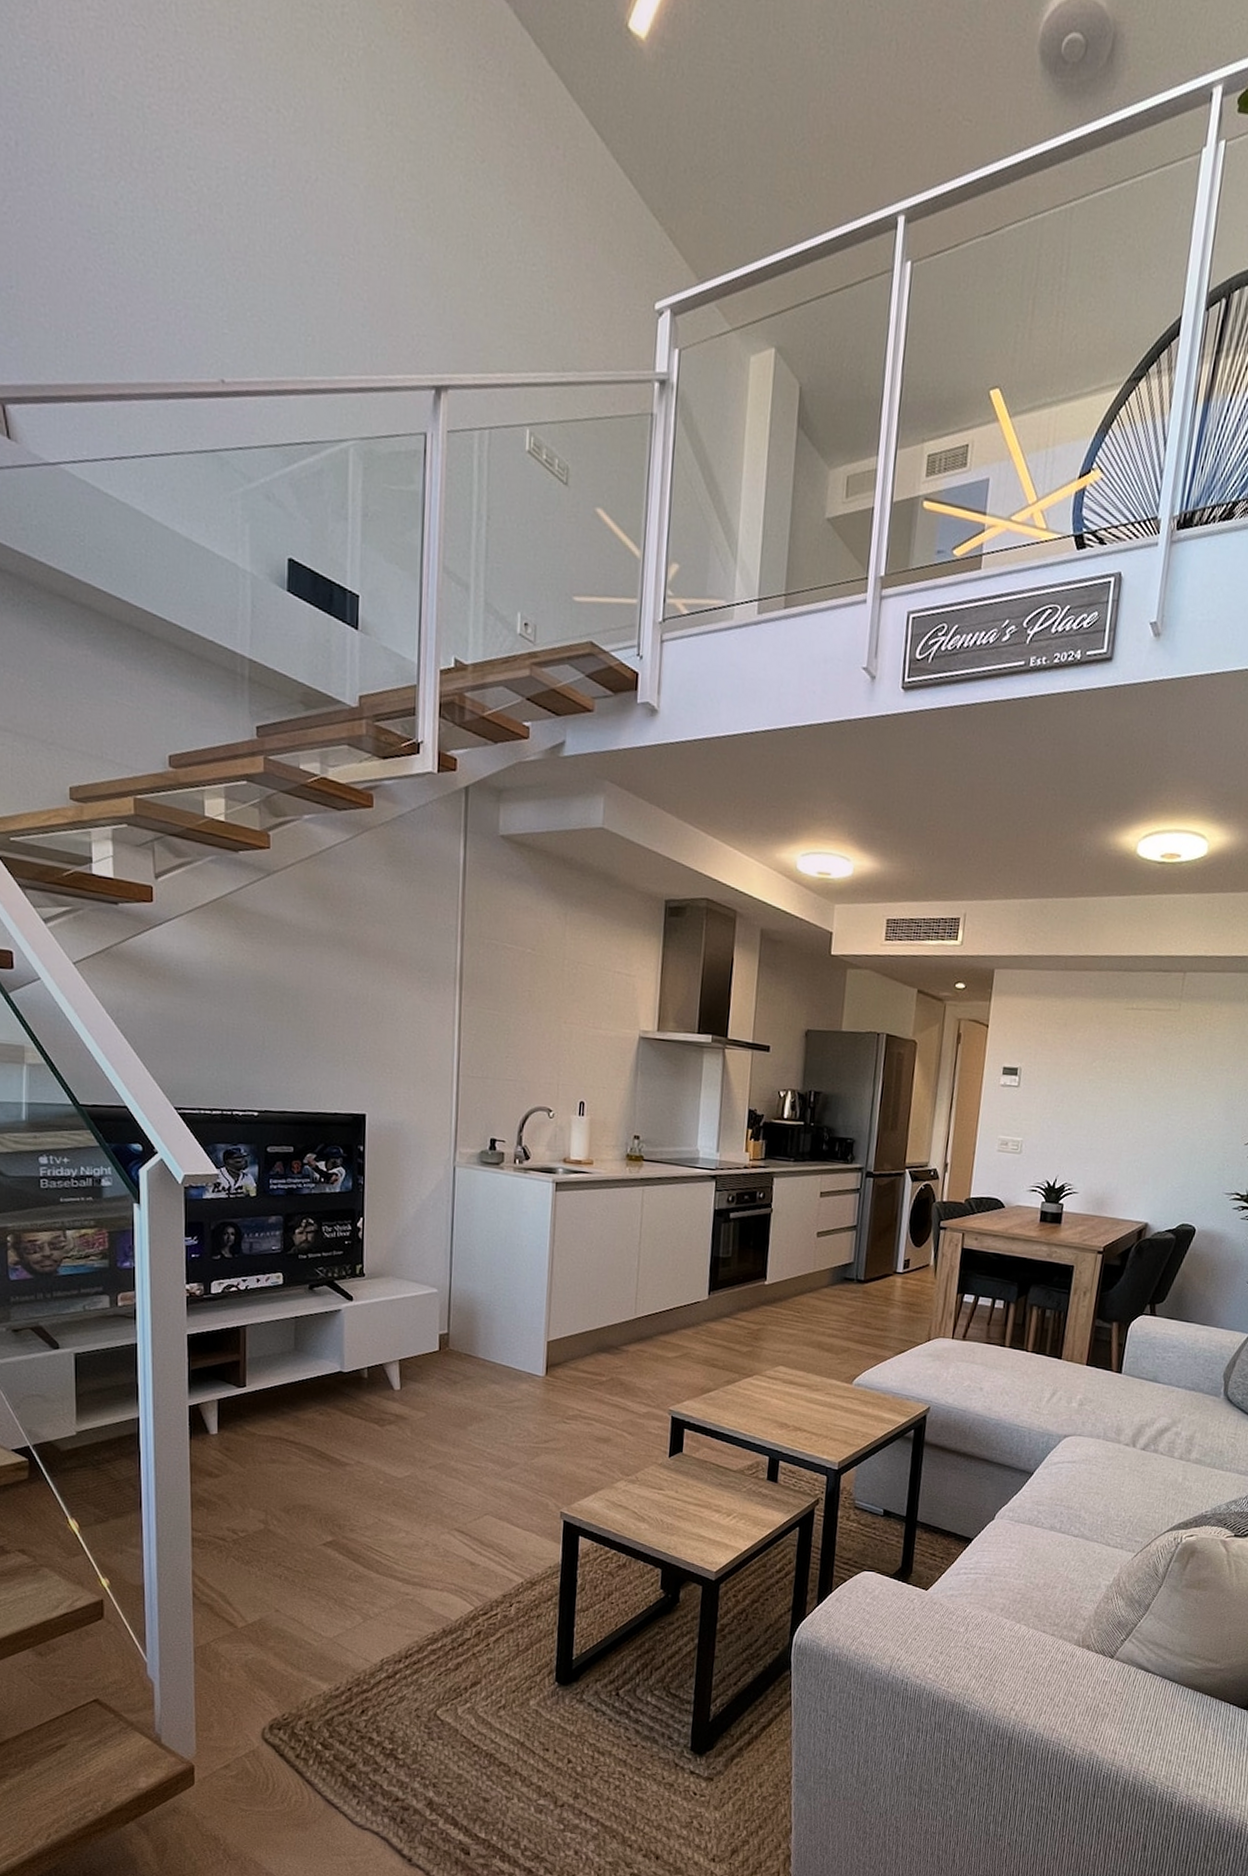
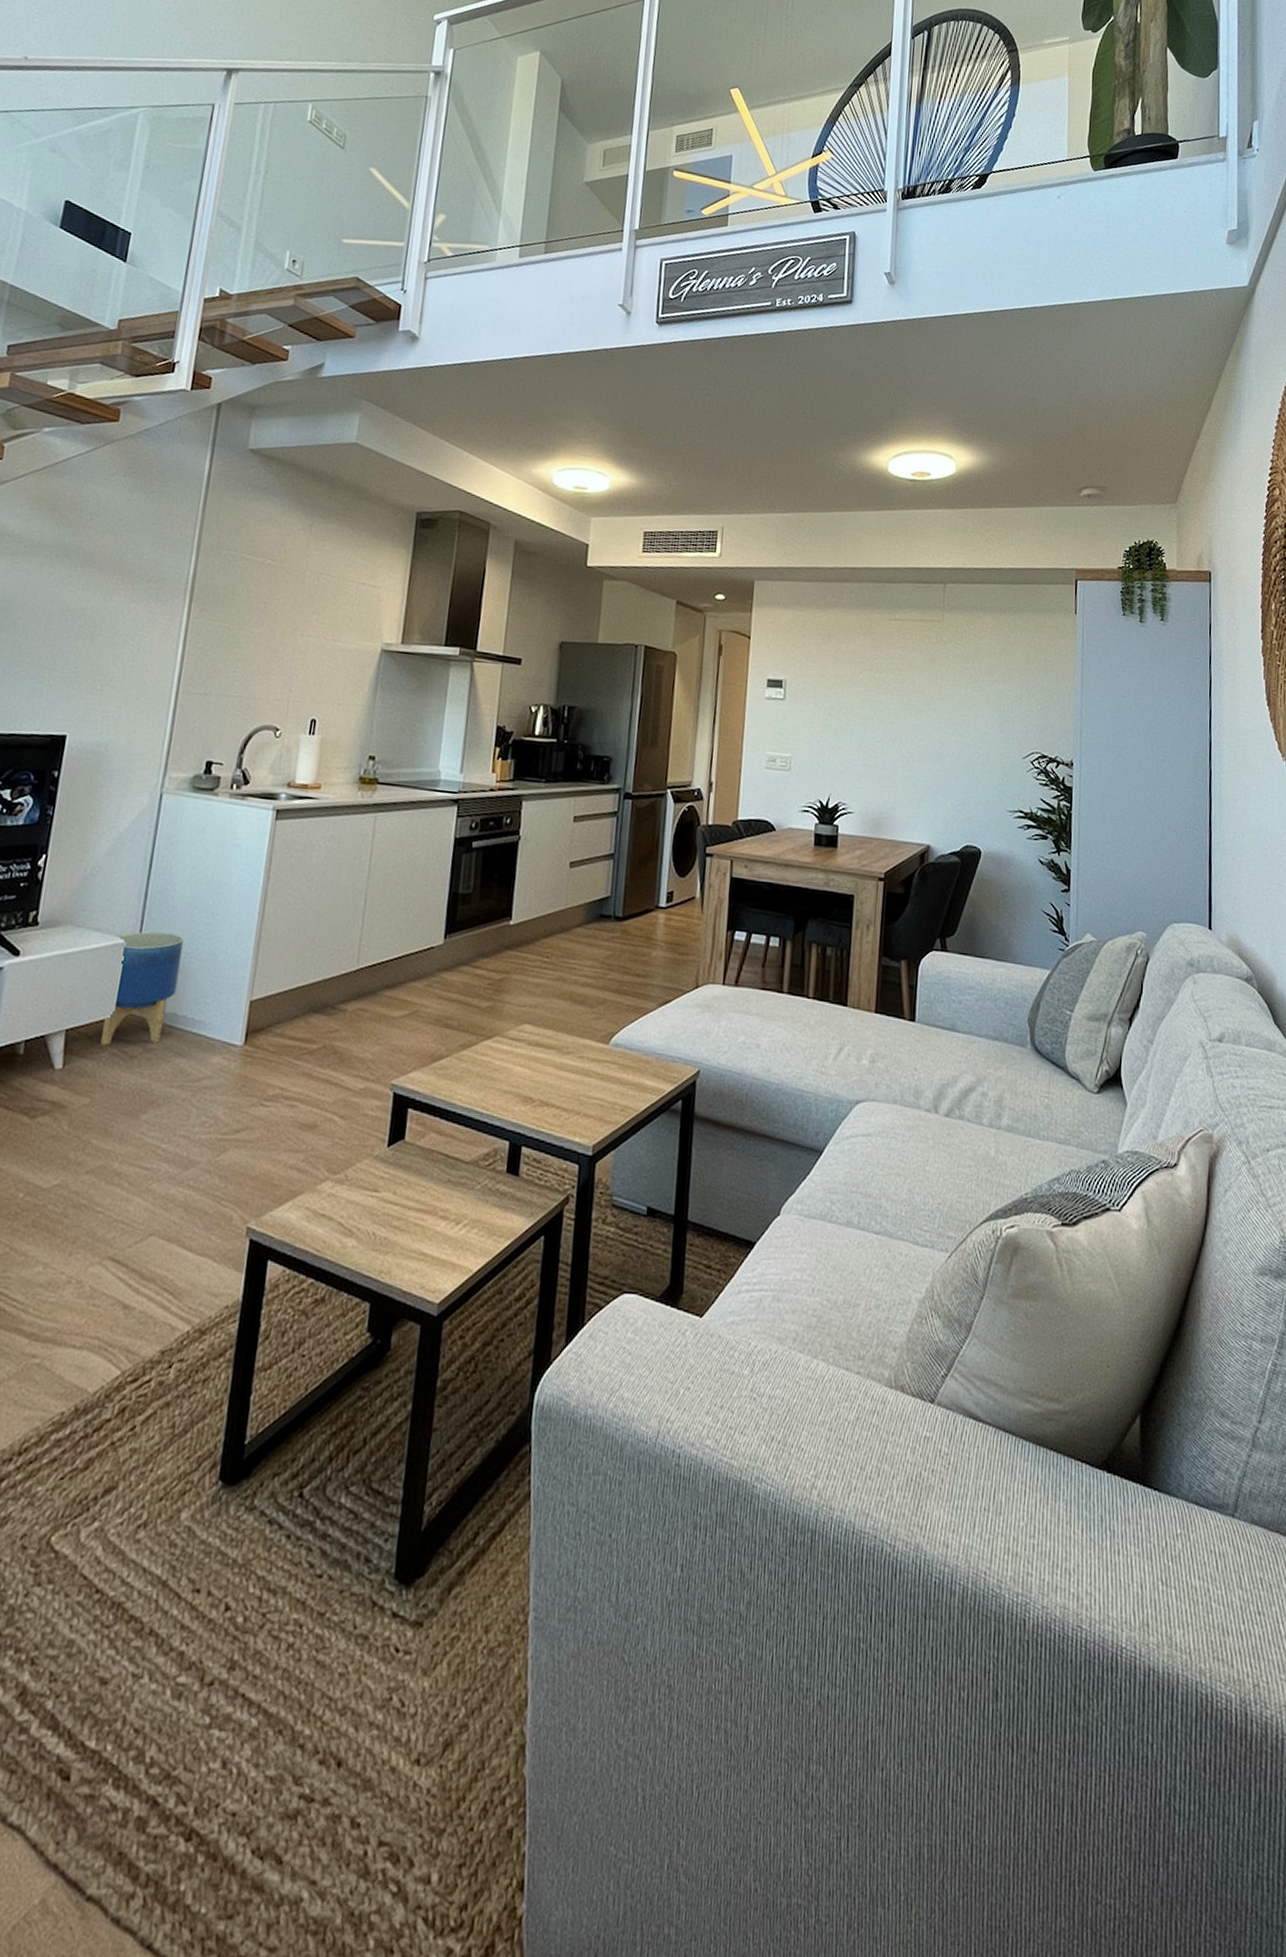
planter: none [428,1283,488,1373] -> present [100,931,184,1046]

